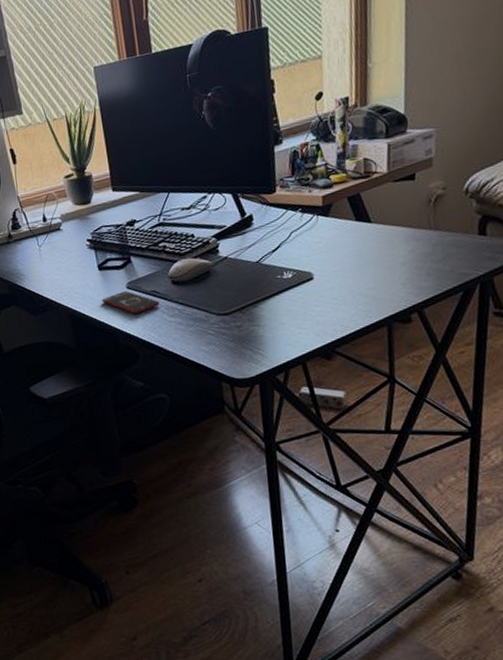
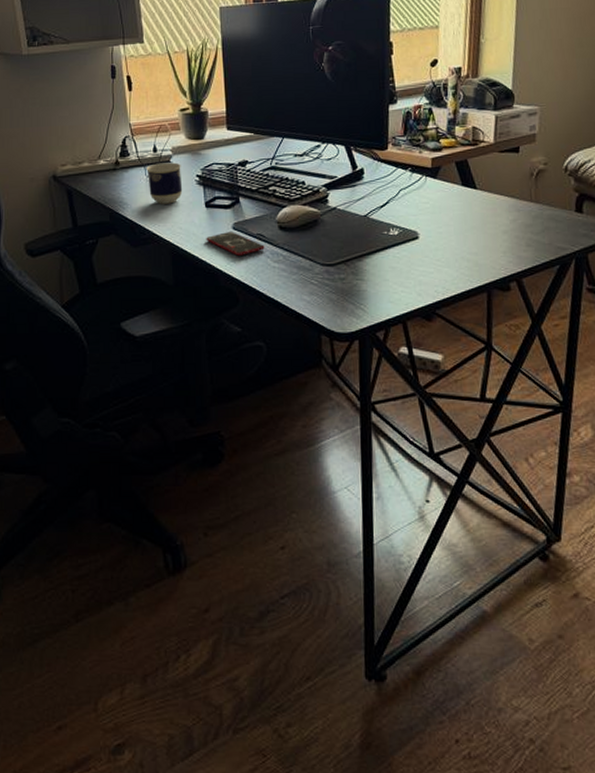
cup: none [38,229,75,272] -> present [146,162,183,204]

